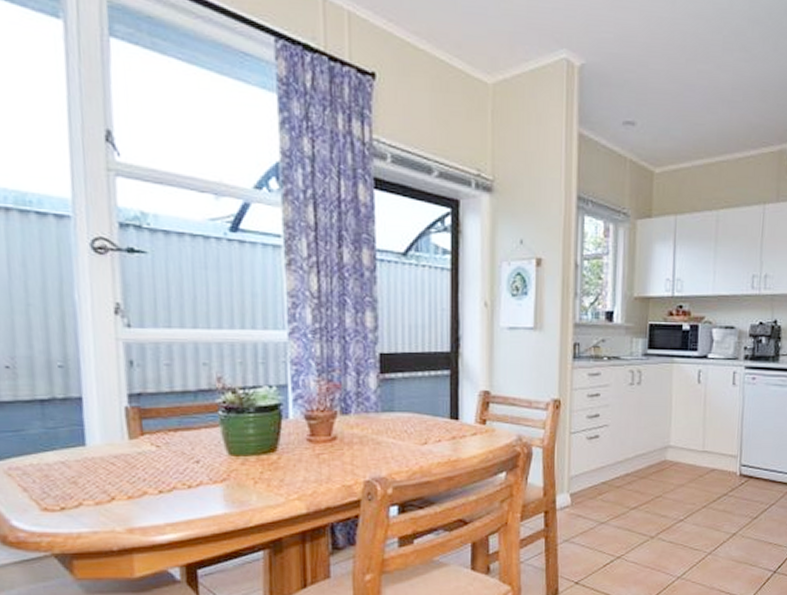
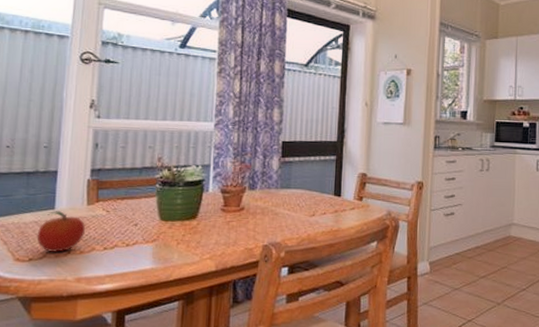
fruit: none [66,448,132,498] -> present [37,211,86,252]

